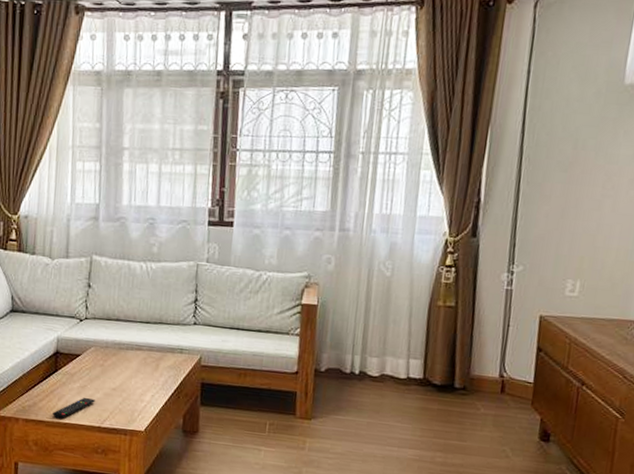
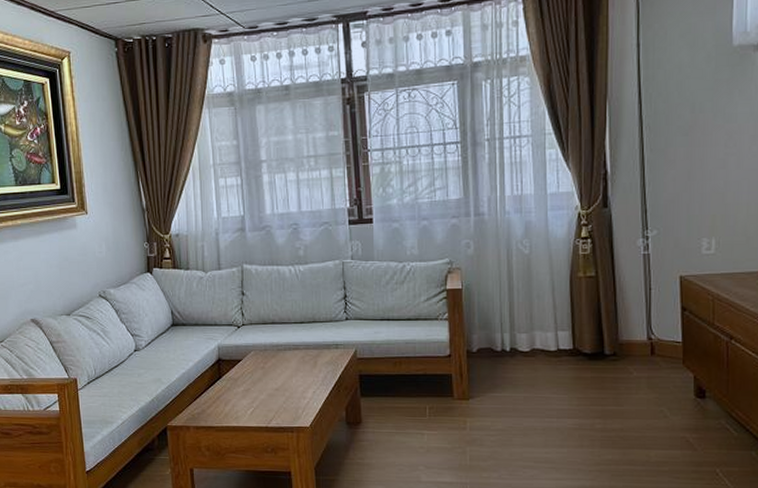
remote control: present [53,397,95,419] -> none [221,399,260,423]

